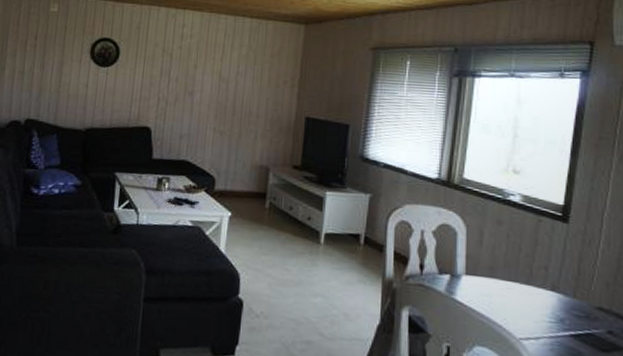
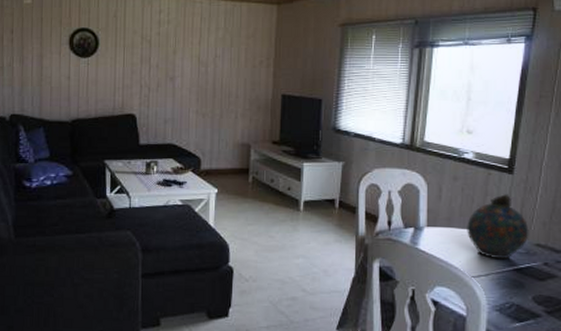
snuff bottle: none [513,245,589,322] -> present [467,194,529,260]

